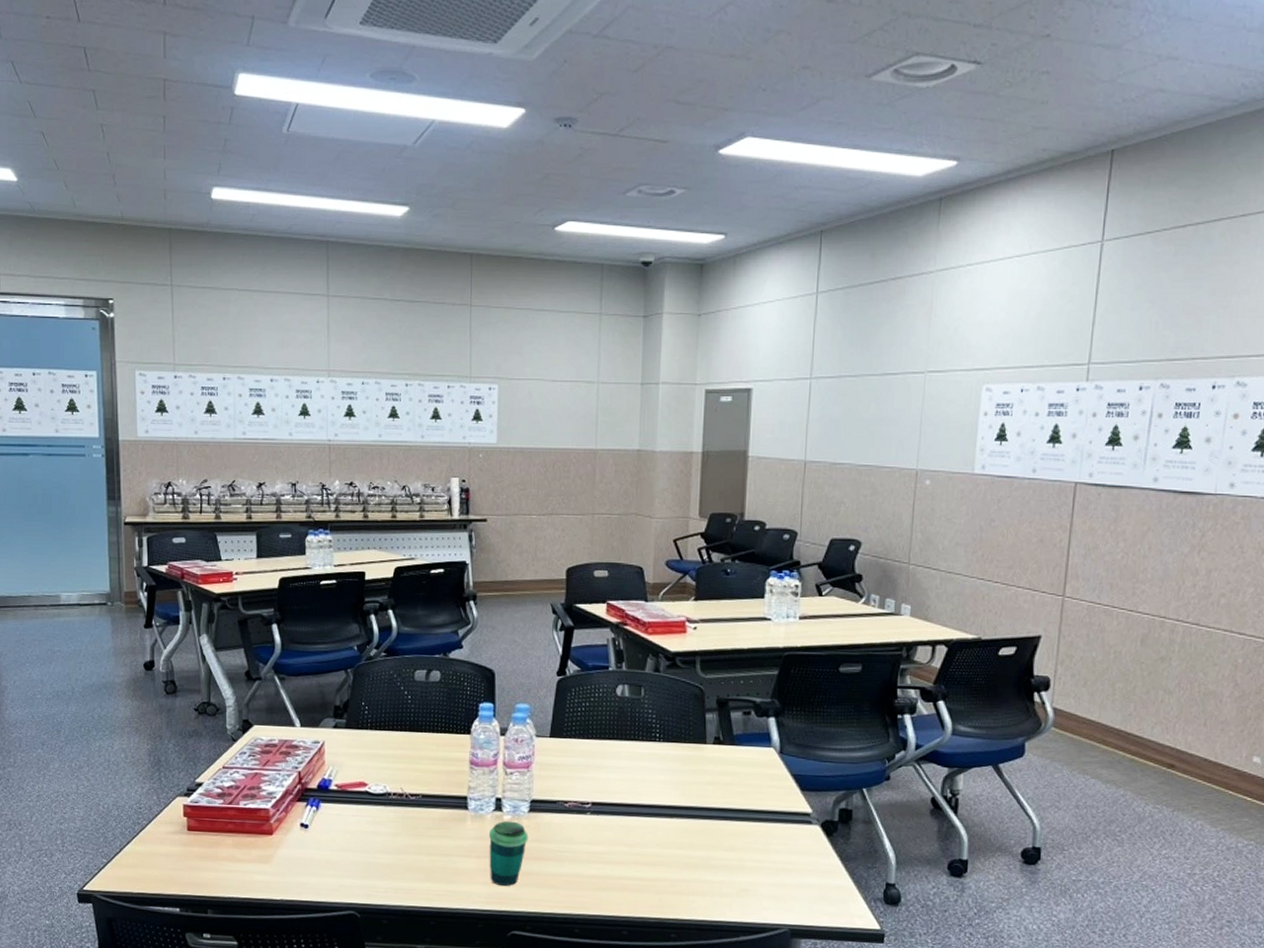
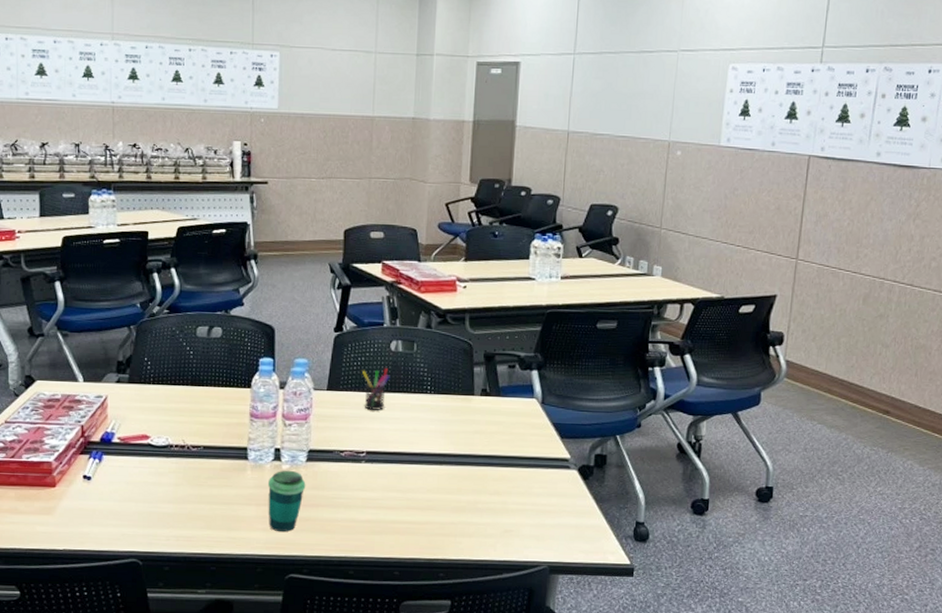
pen holder: none [587,714,616,760] -> present [362,368,390,411]

